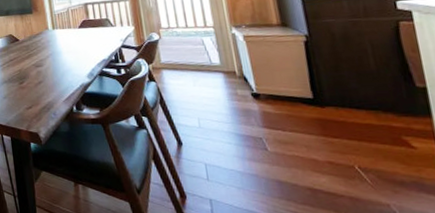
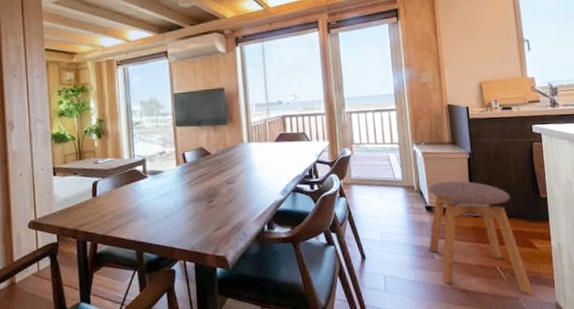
stool: none [254,66,414,203] -> present [428,180,534,295]

